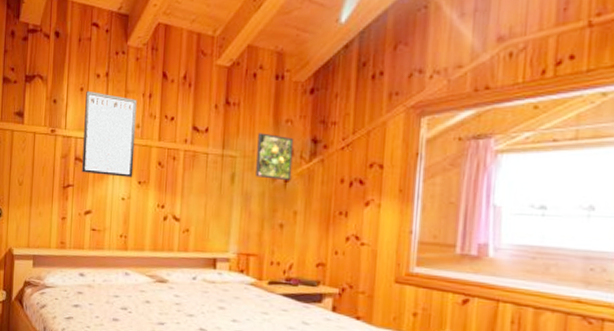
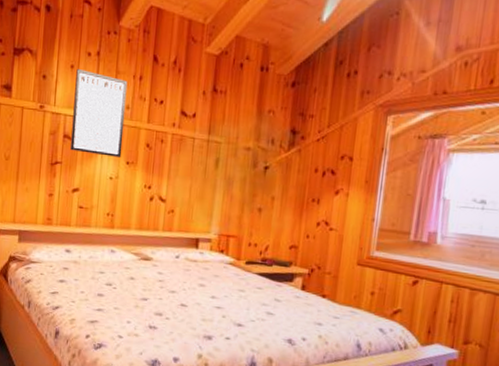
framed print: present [256,133,294,181] -> none [238,121,275,168]

